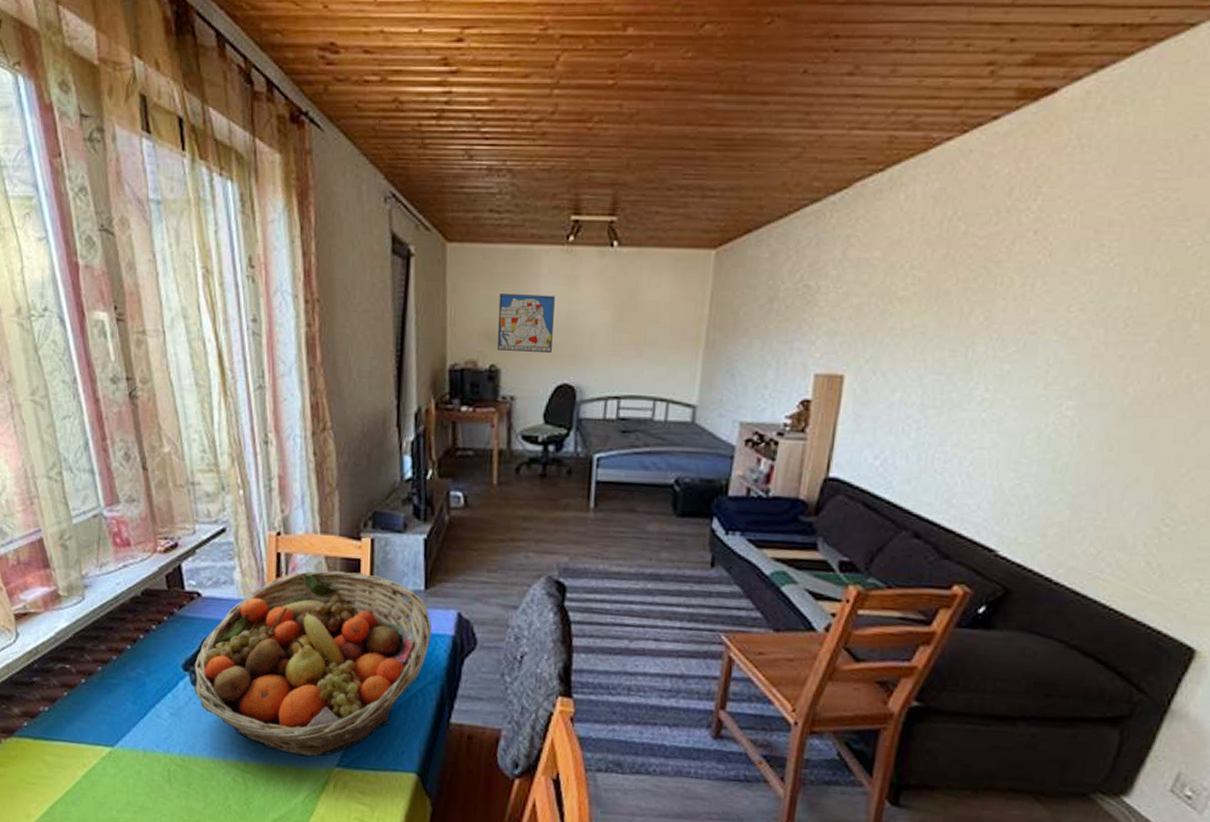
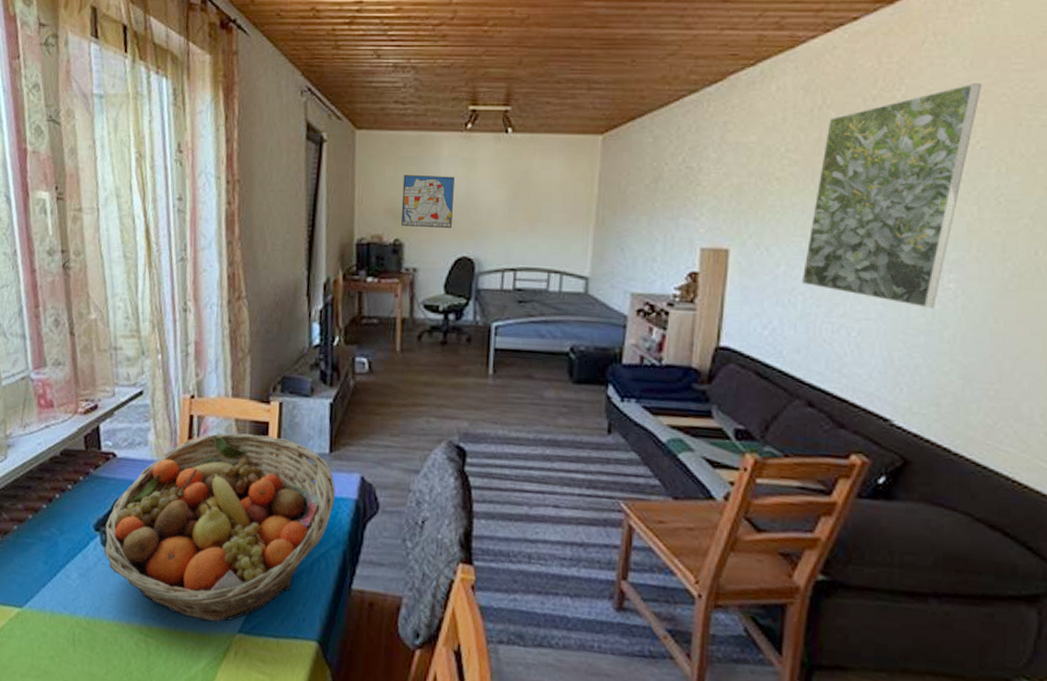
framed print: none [916,193,1122,437] -> present [801,83,981,308]

